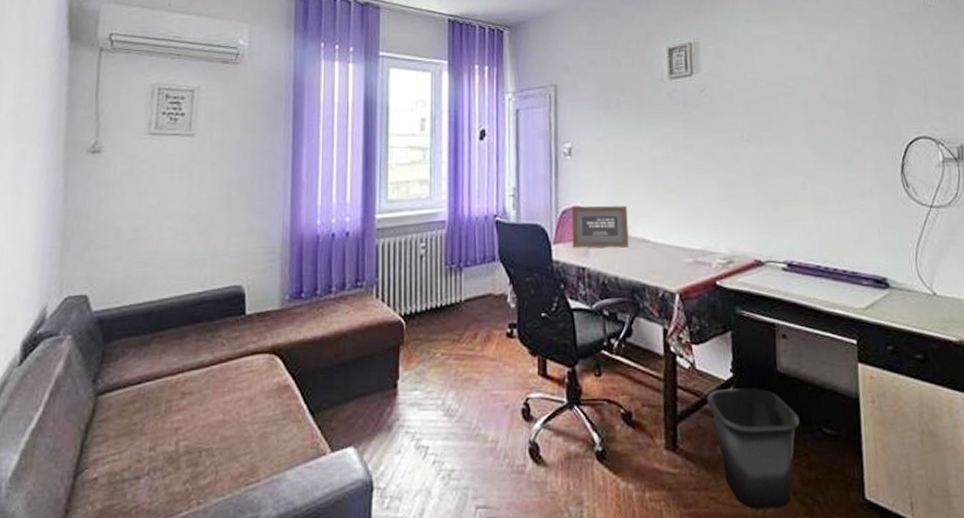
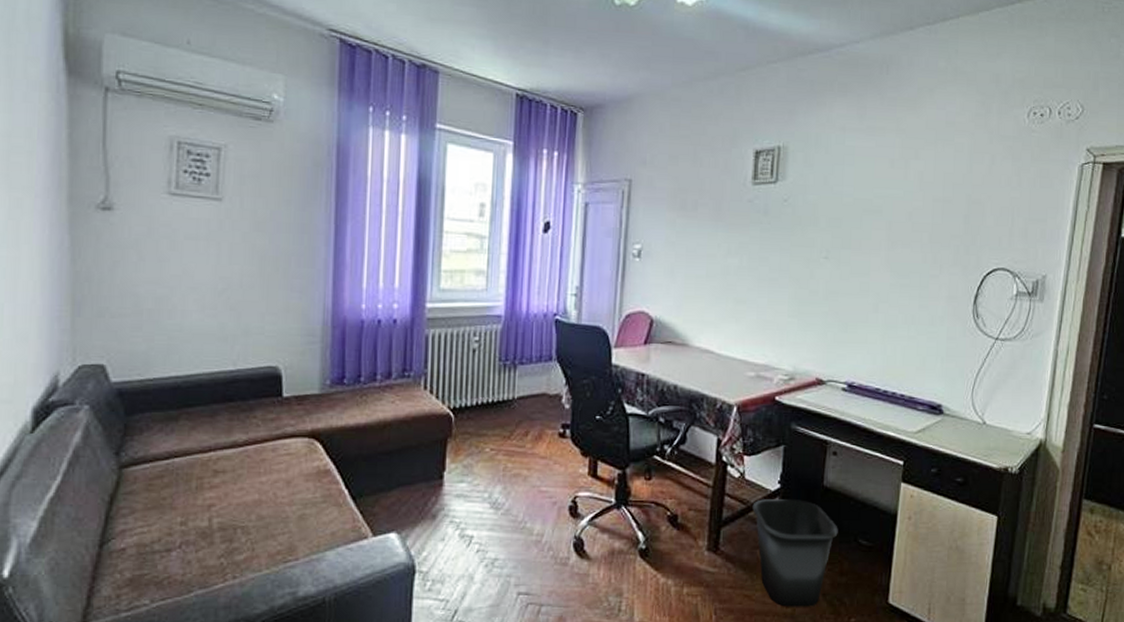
picture frame: present [571,205,629,248] -> none [633,311,694,357]

